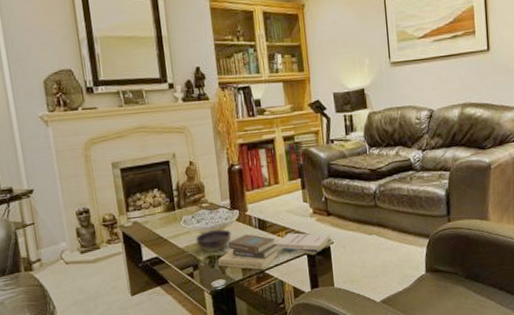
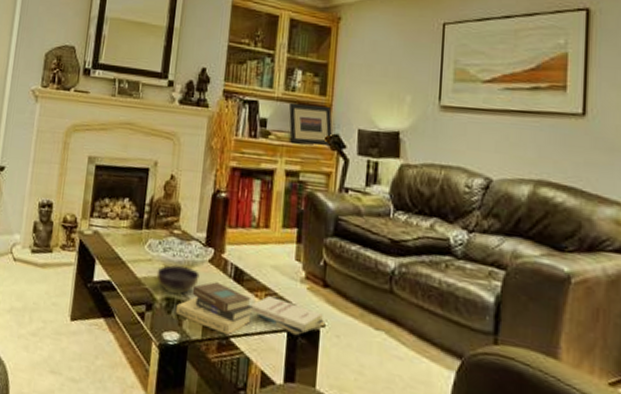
picture frame: none [275,79,316,116] -> present [288,102,333,146]

